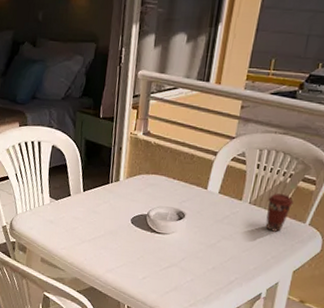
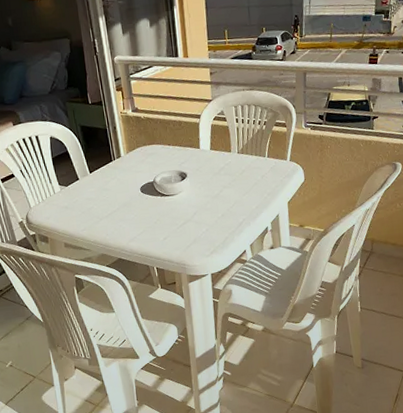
coffee cup: present [265,193,294,232] -> none [252,139,273,173]

